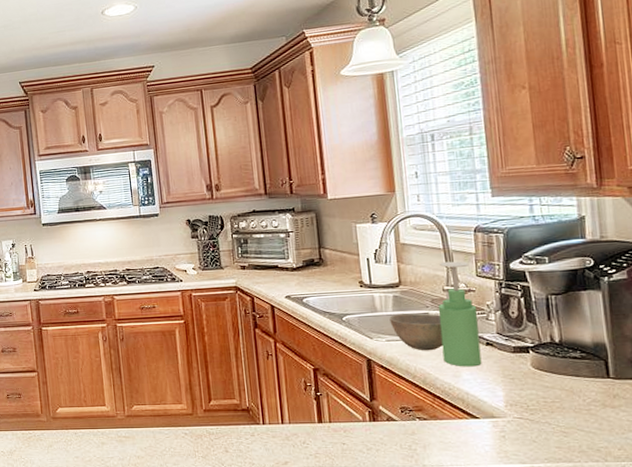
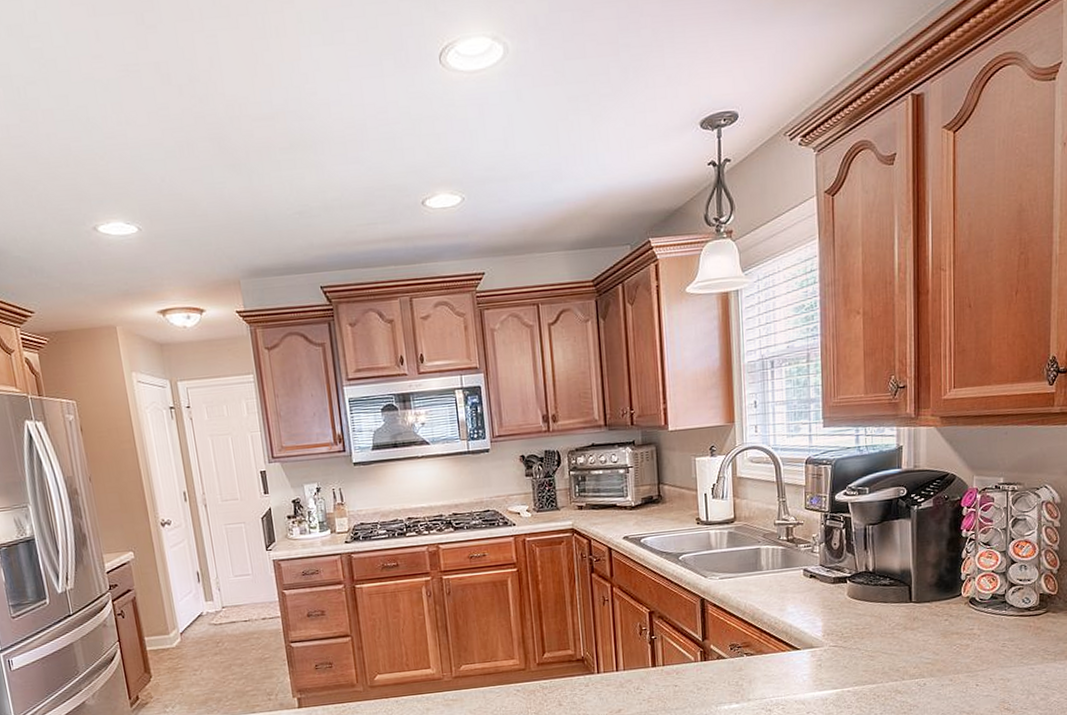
bowl: present [389,313,443,351] -> none [723,549,772,587]
soap dispenser: present [438,261,482,367] -> none [769,494,805,601]

